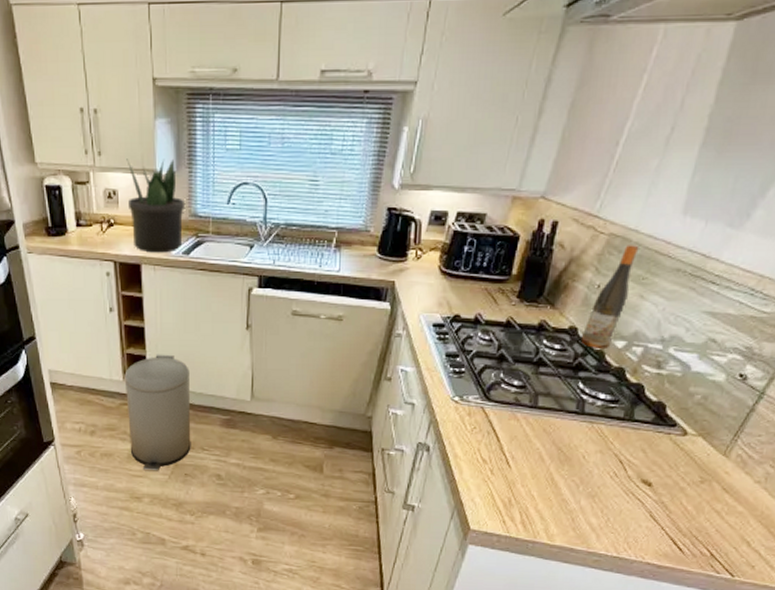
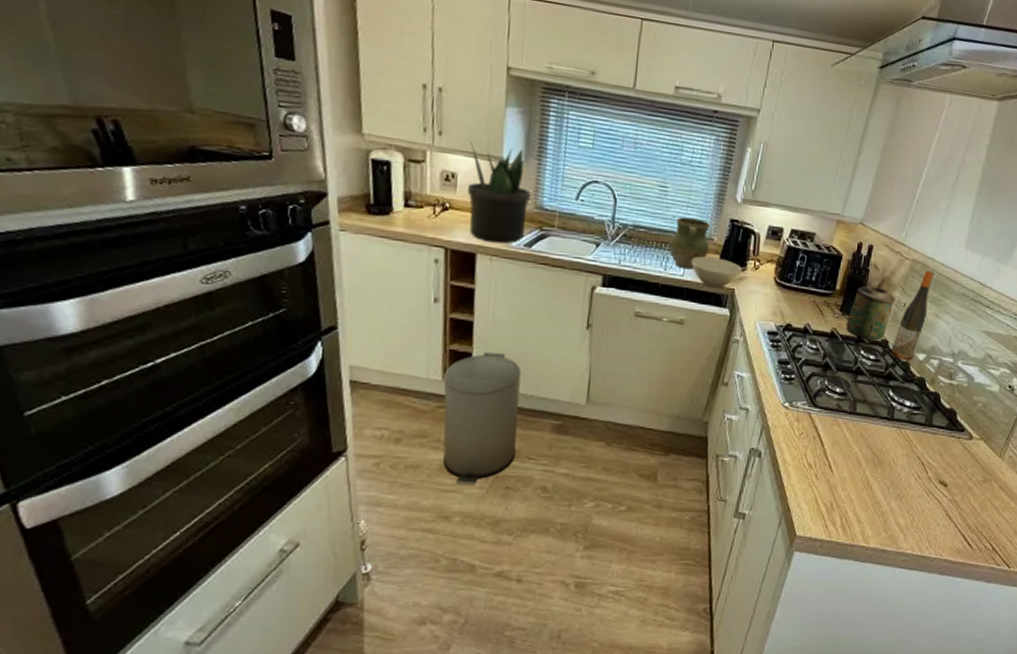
ceramic jug: none [323,211,366,264] -> present [669,217,711,270]
bowl: none [347,250,403,282] -> present [691,256,743,289]
canister: none [524,267,587,329] -> present [846,285,895,341]

